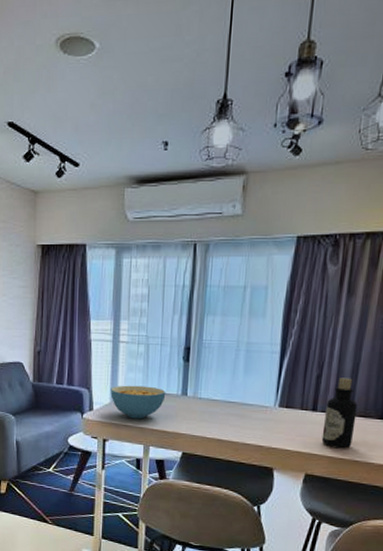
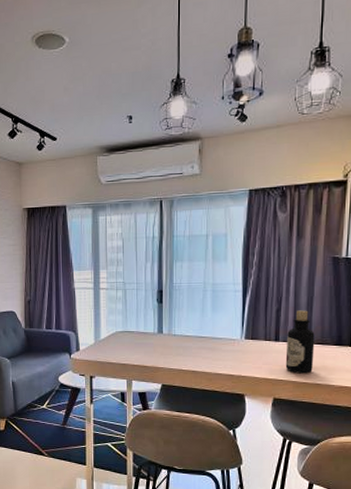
cereal bowl: present [110,385,166,419] -> none [94,326,144,357]

